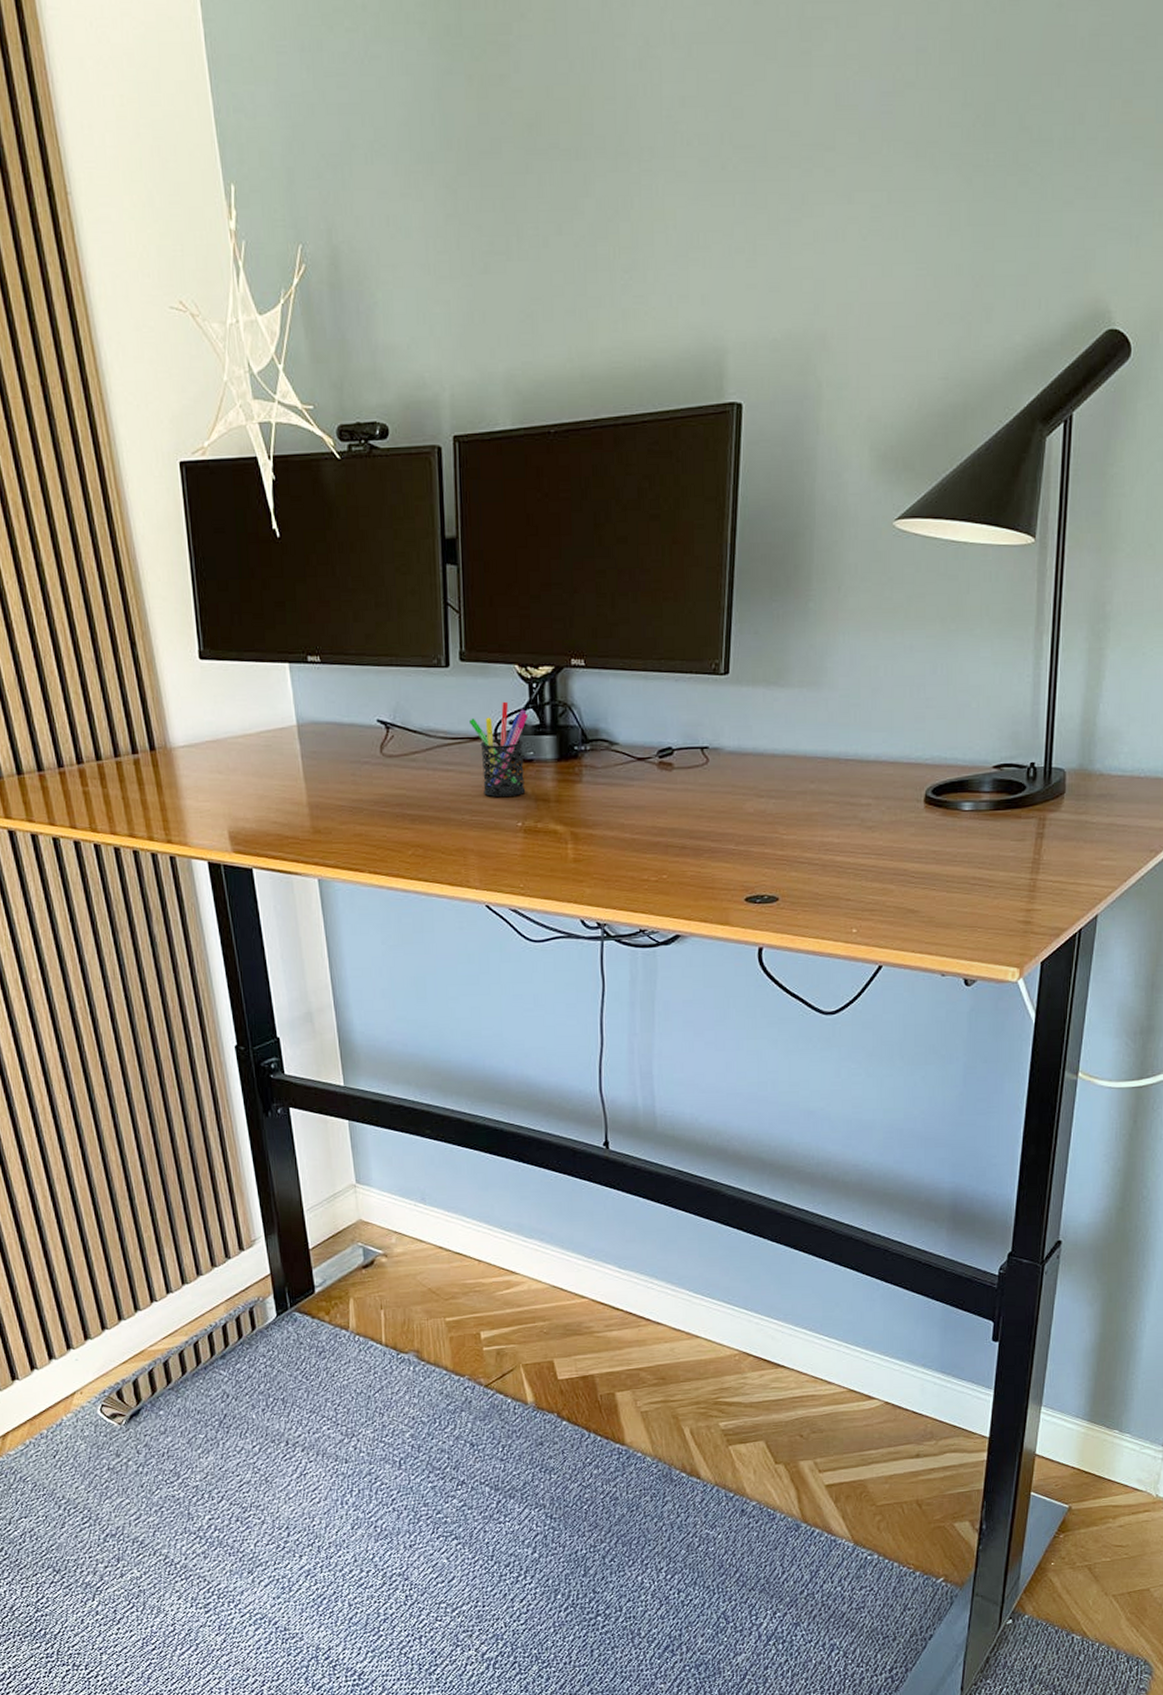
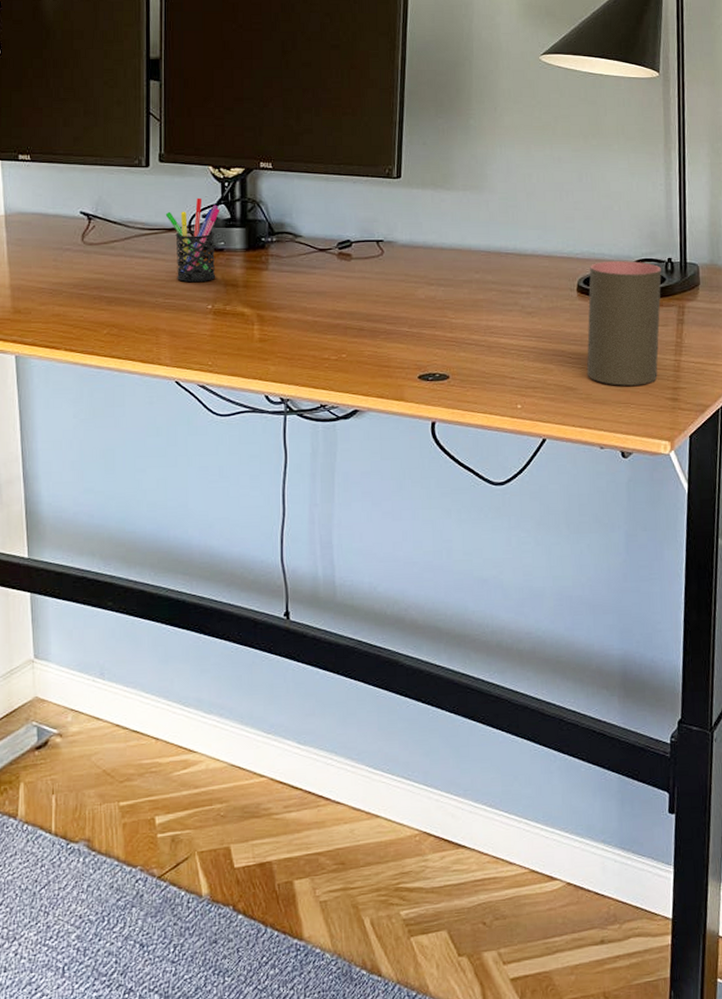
cup: none [930,767,1022,908] -> present [586,261,662,386]

